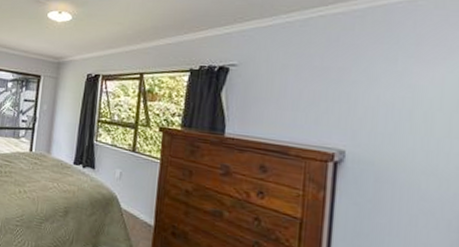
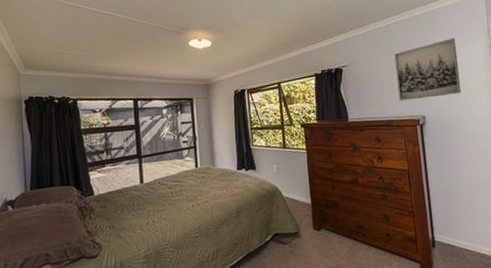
wall art: none [306,46,423,131] -> present [394,37,461,101]

